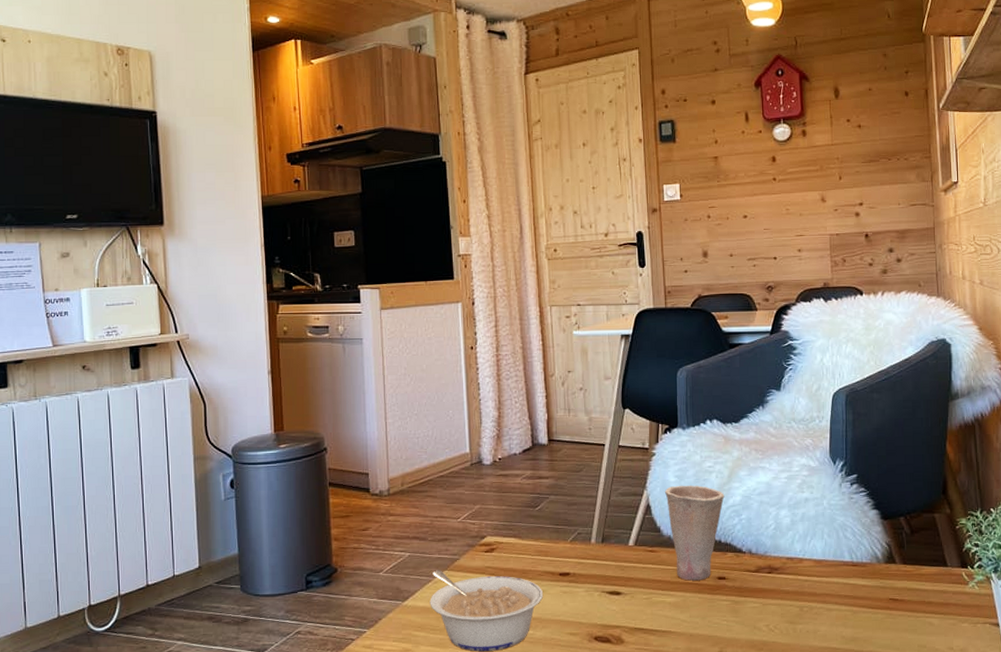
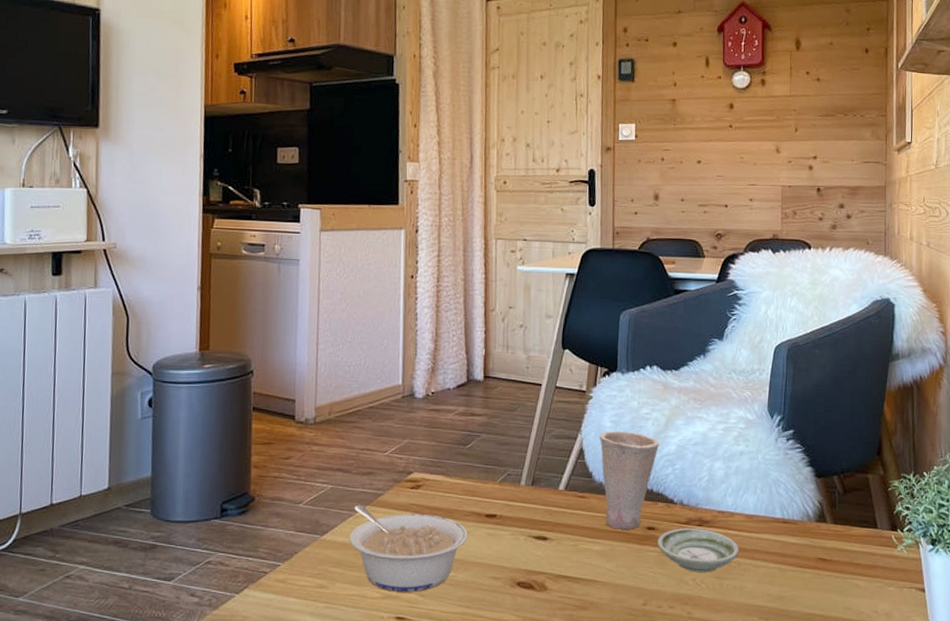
saucer: none [728,576,810,619] -> present [656,528,739,573]

